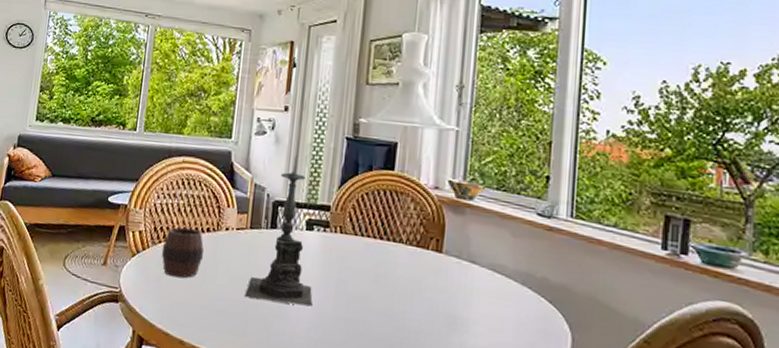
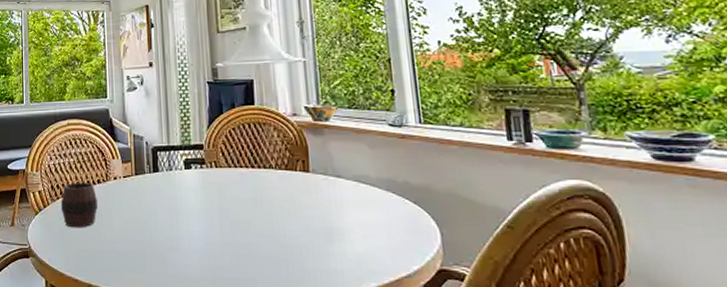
candle holder: present [244,155,313,307] -> none [139,104,201,238]

